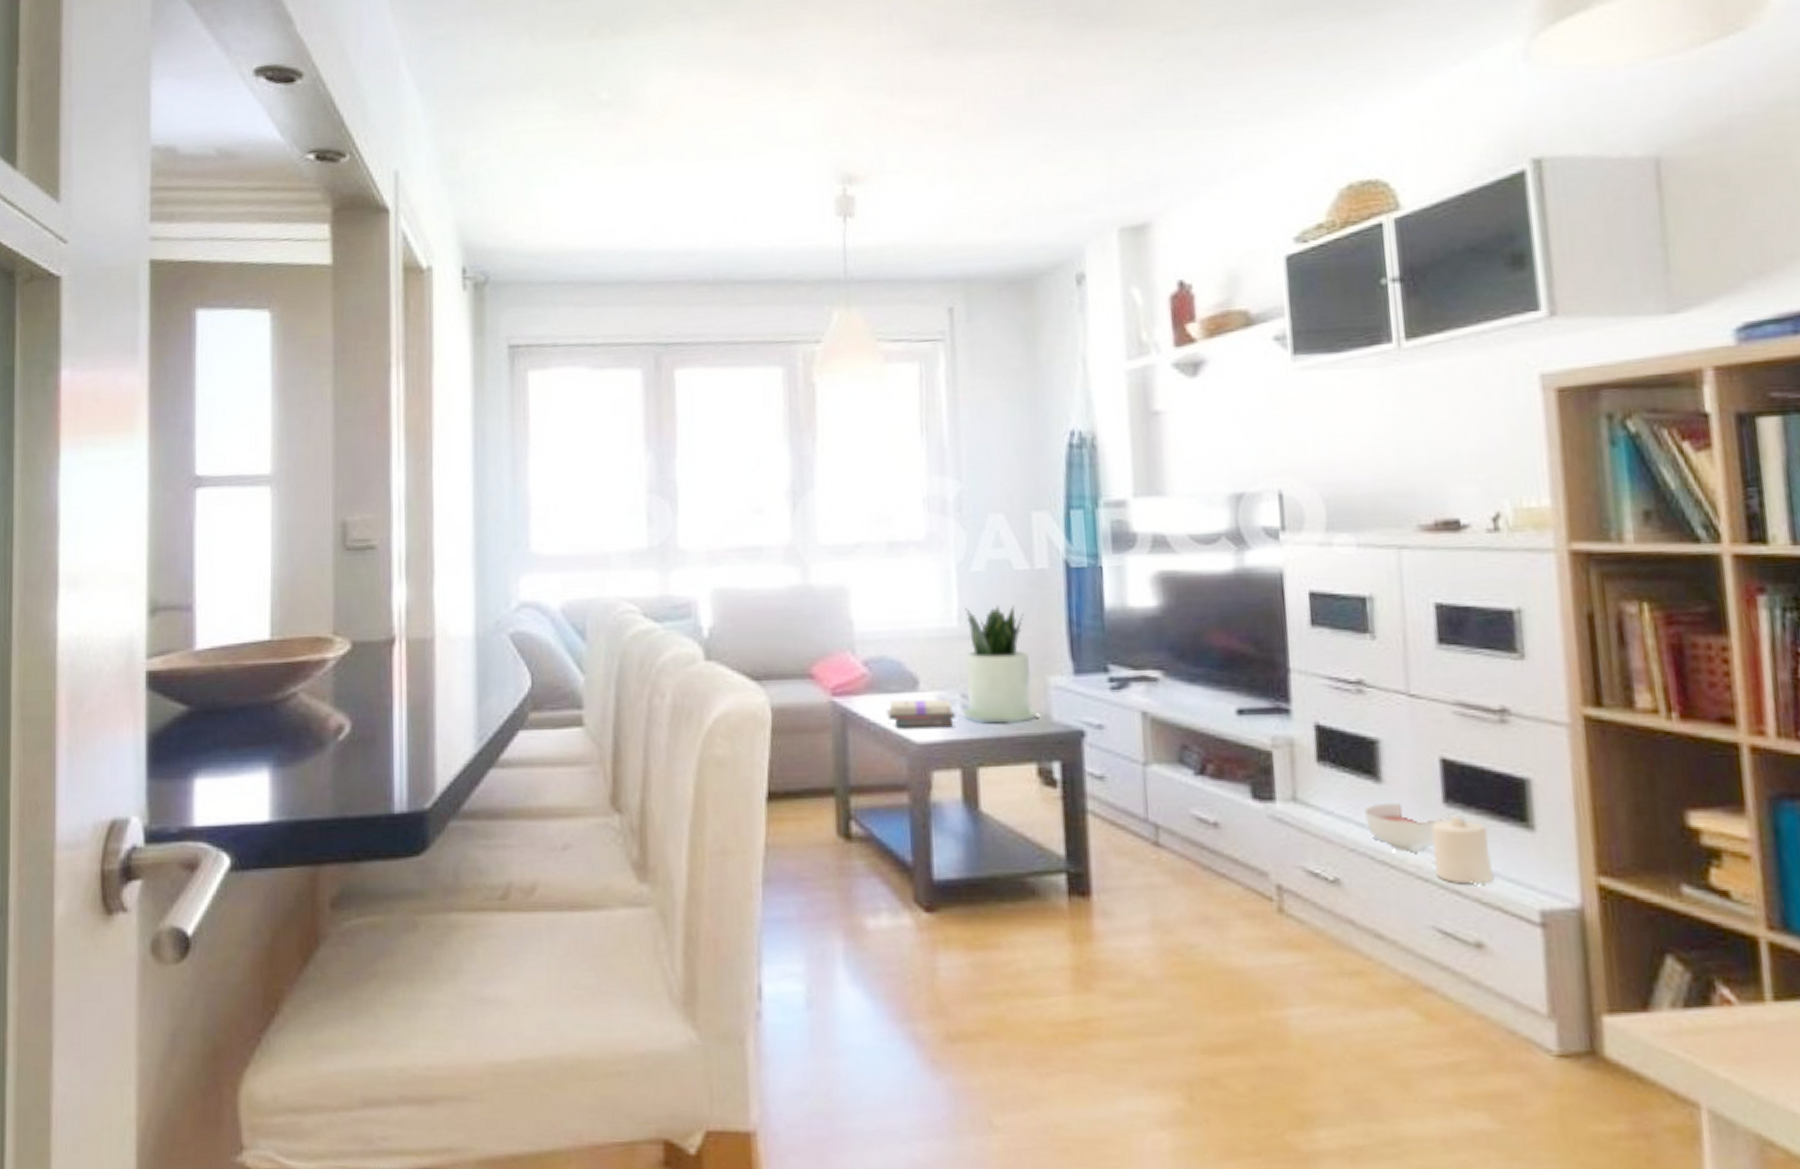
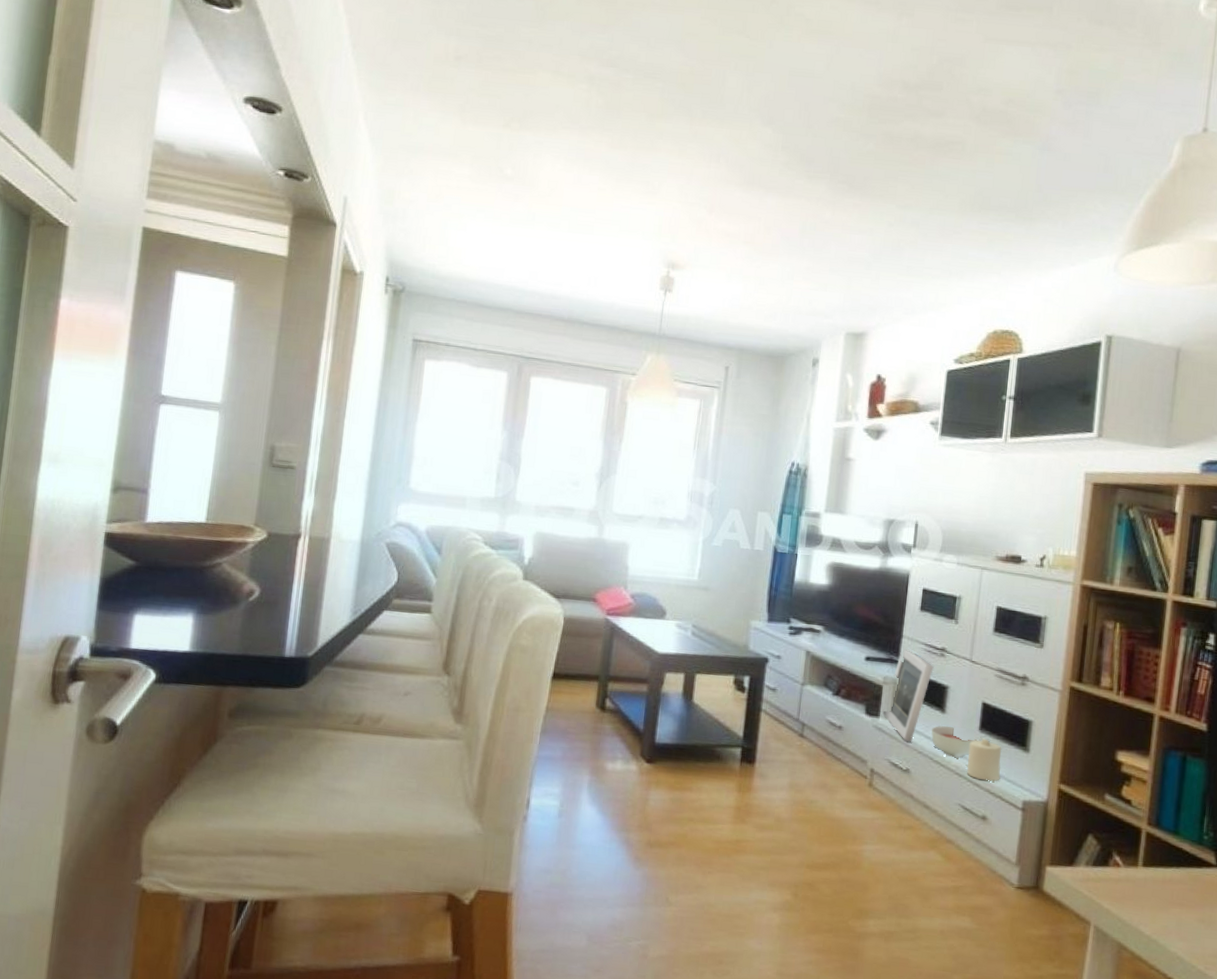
books: present [886,699,957,727] -> none [641,622,688,645]
planter: present [961,604,1039,724] -> none [691,569,742,648]
picture frame: none [1279,687,1349,836] -> present [882,647,934,742]

